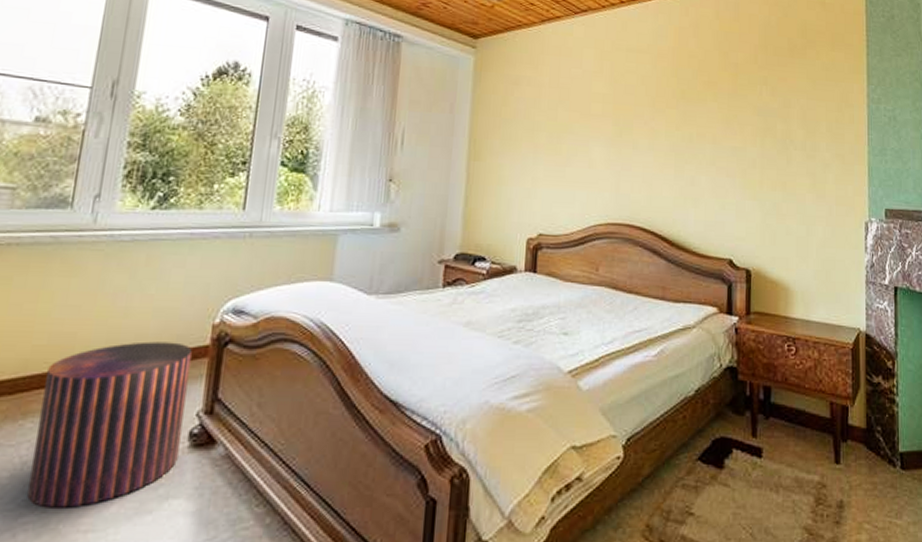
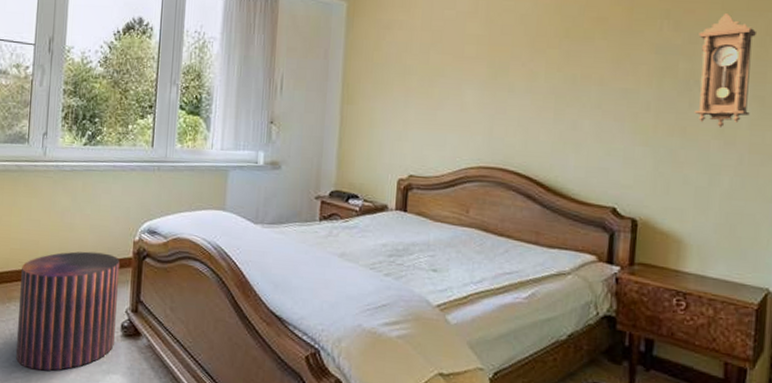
pendulum clock: none [791,81,834,182] -> present [694,12,756,127]

